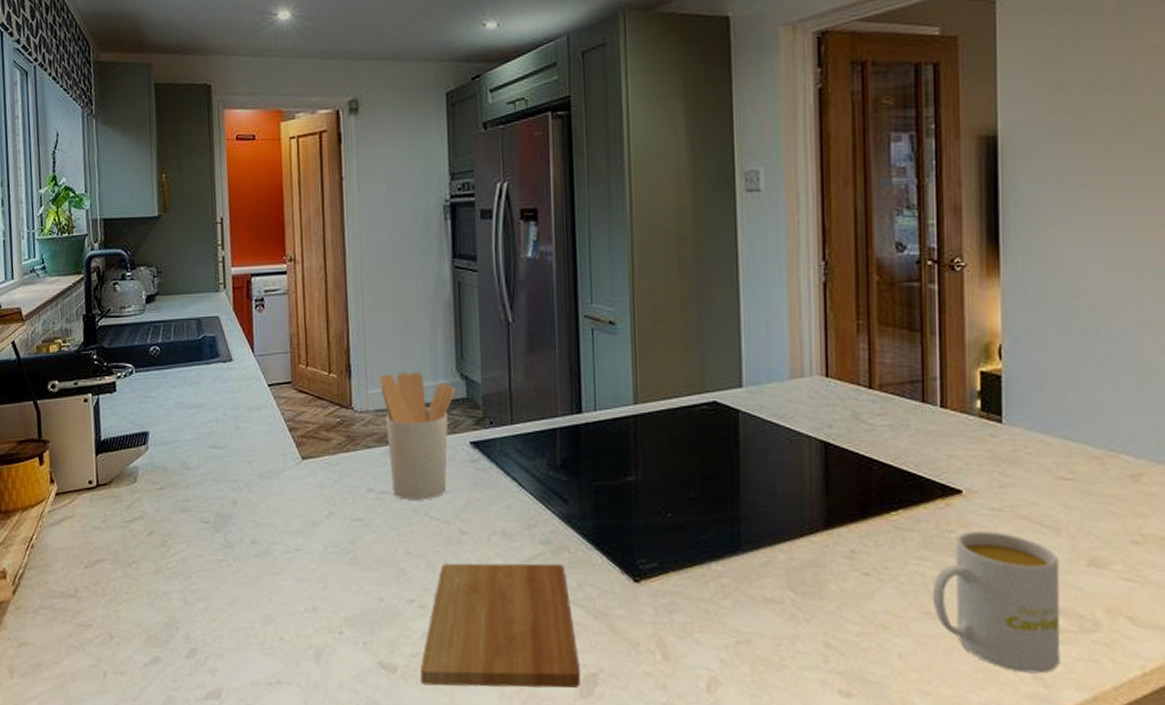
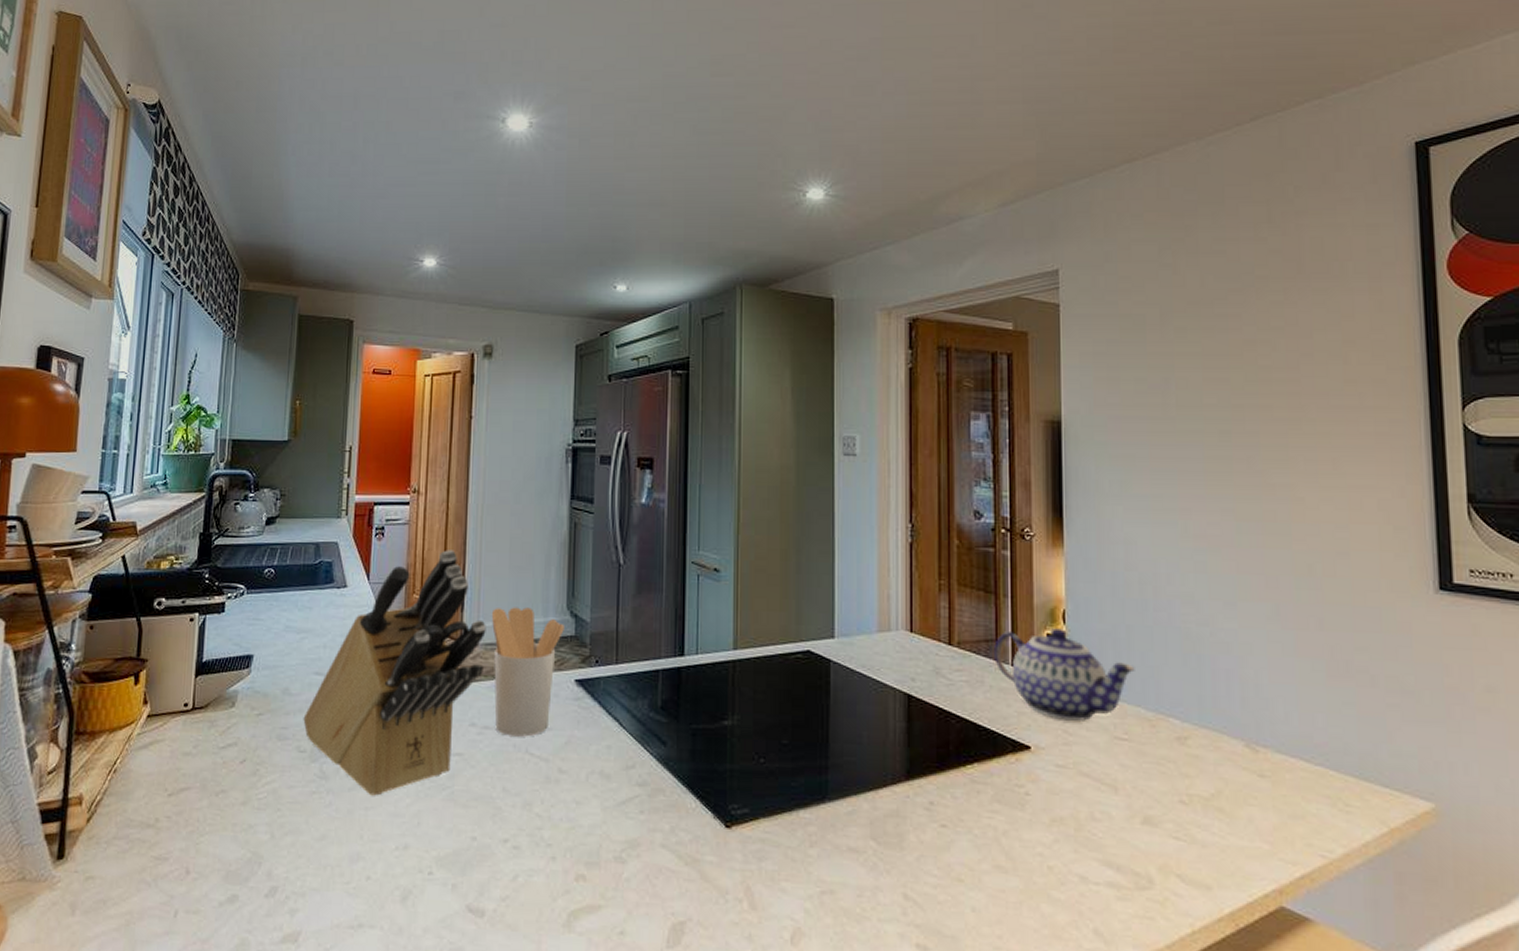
knife block: none [203,317,376,562] -> present [303,550,486,796]
cutting board: present [420,563,581,688] -> none [508,803,669,937]
teapot: none [920,365,1082,462] -> present [994,628,1135,721]
mug: present [932,531,1061,674] -> none [1003,786,1119,930]

